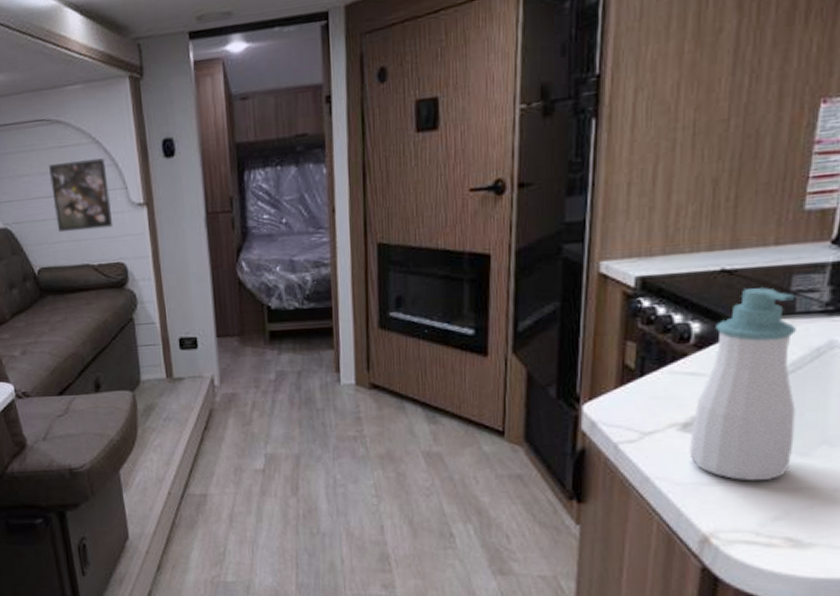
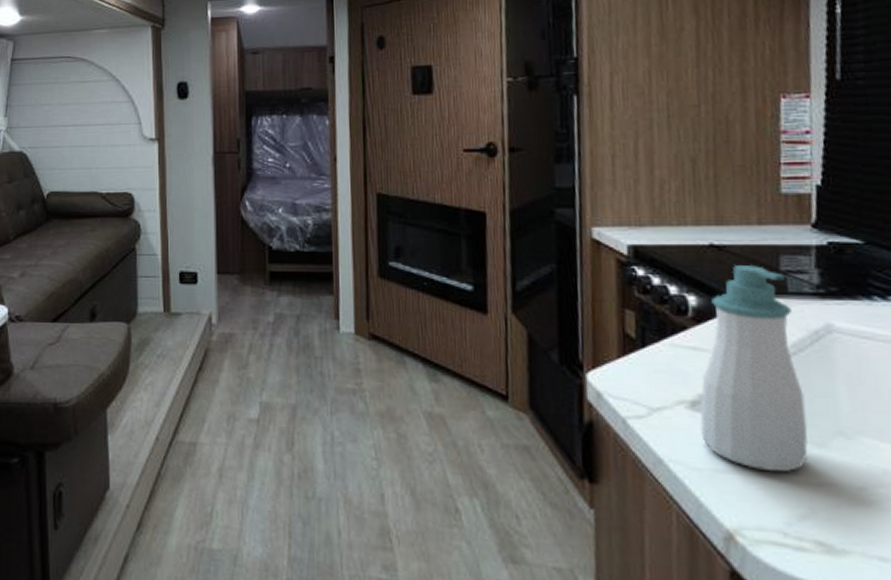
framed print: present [49,158,114,233] -> none [69,94,125,160]

